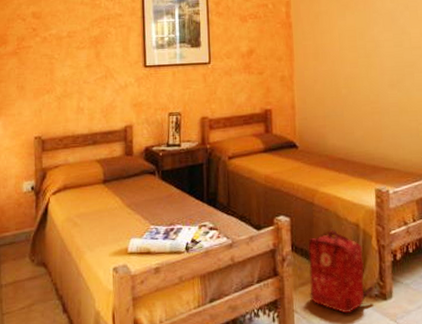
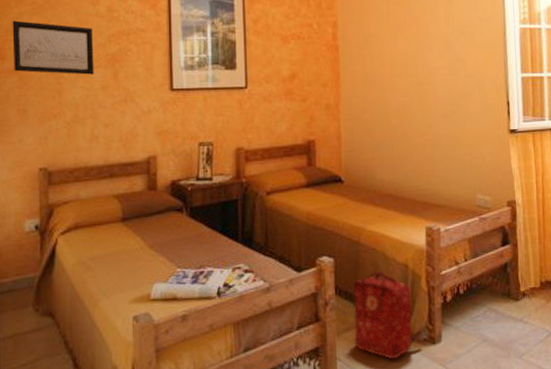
wall art: none [13,10,80,56] -> present [12,20,94,75]

